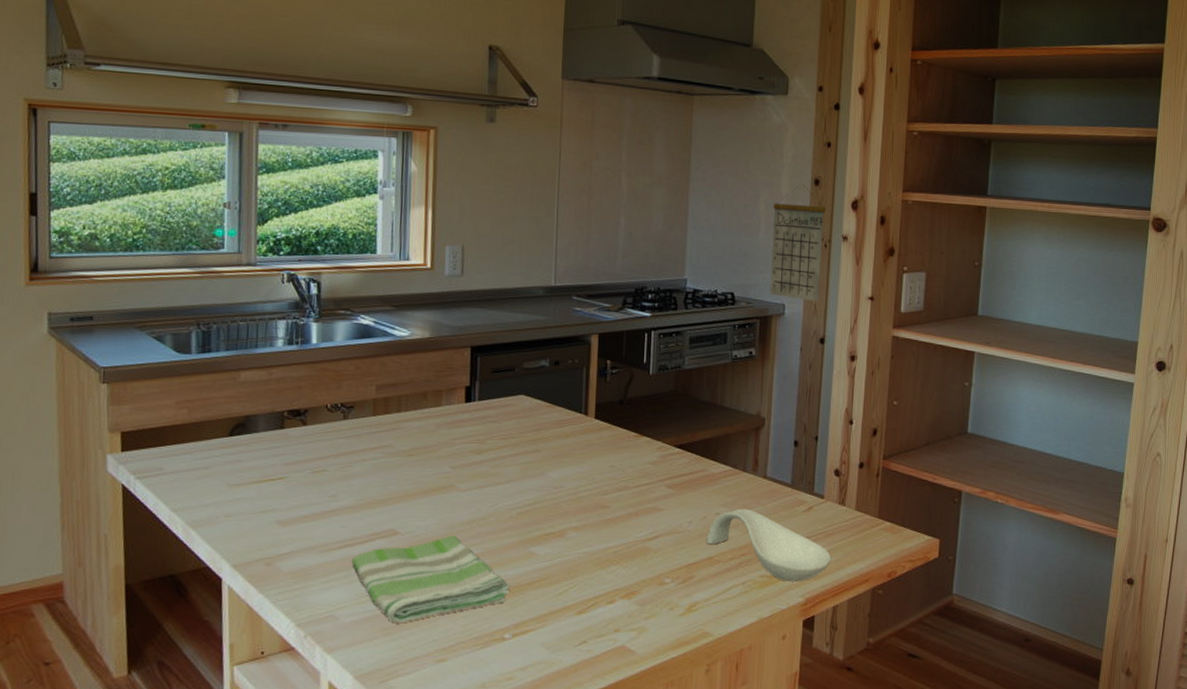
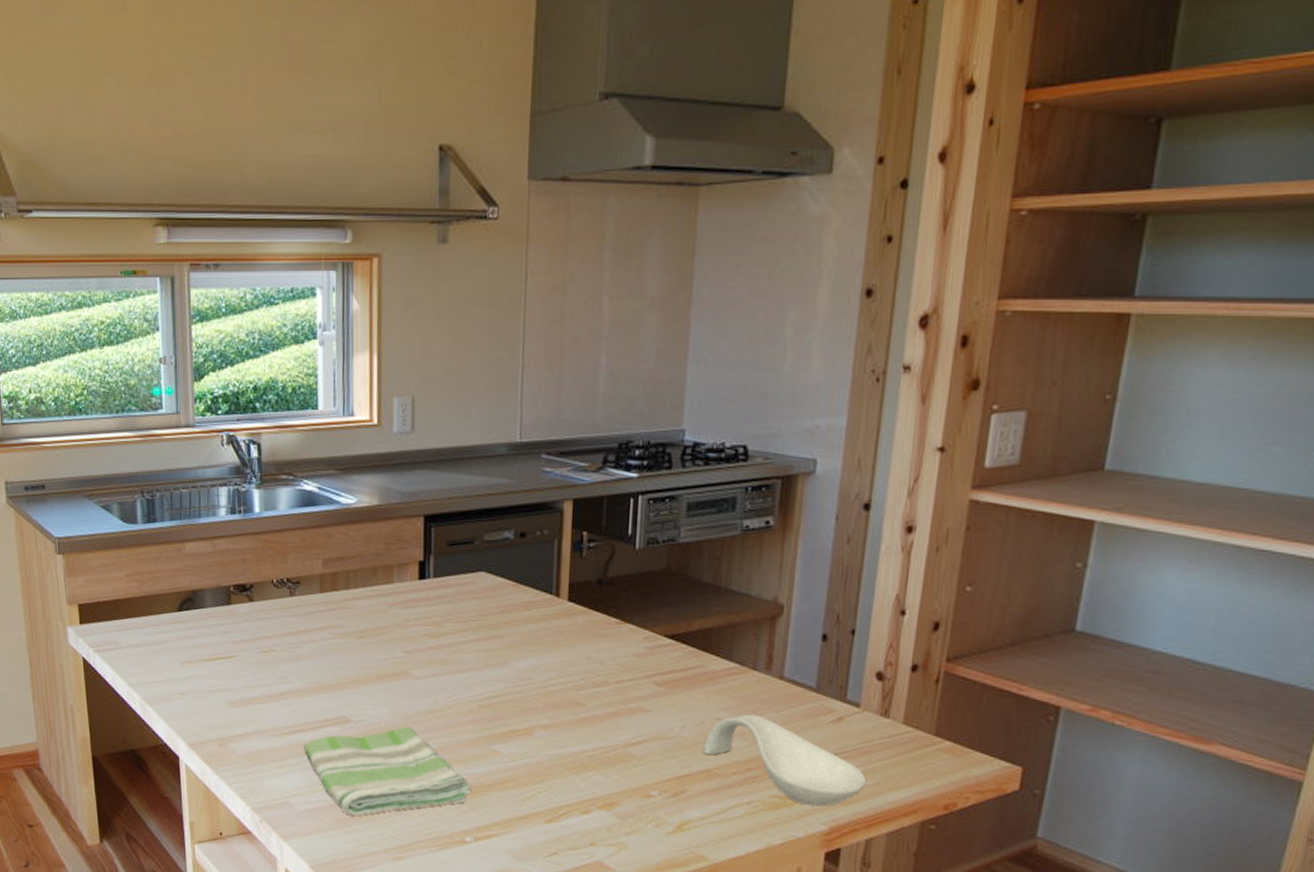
calendar: present [770,184,827,302] -> none [796,297,882,456]

